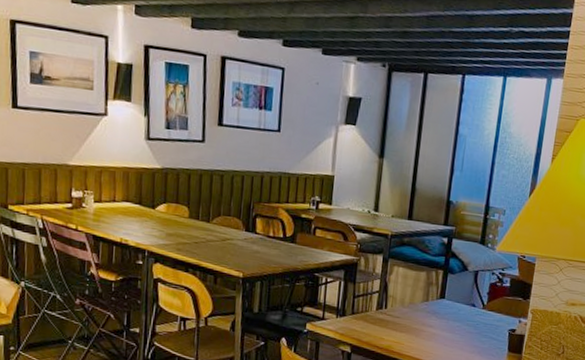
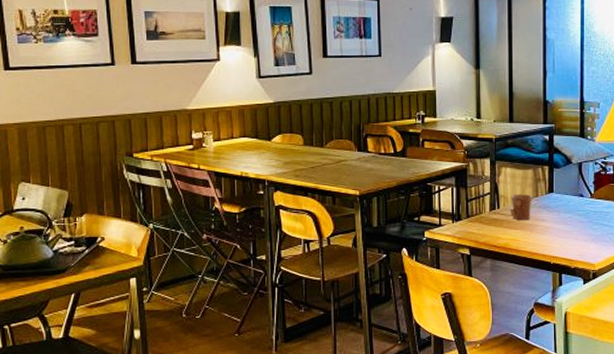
mug: none [397,296,423,324] -> present [509,194,533,221]

